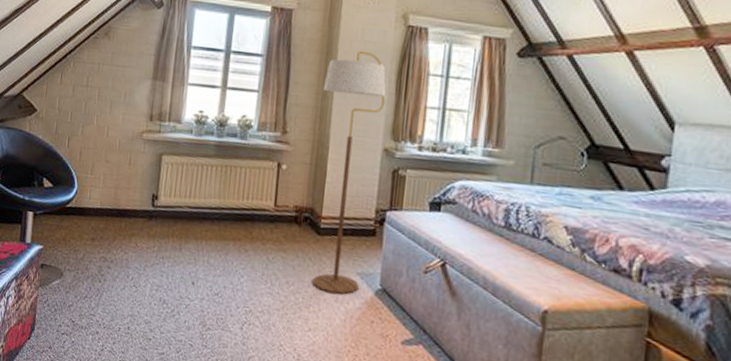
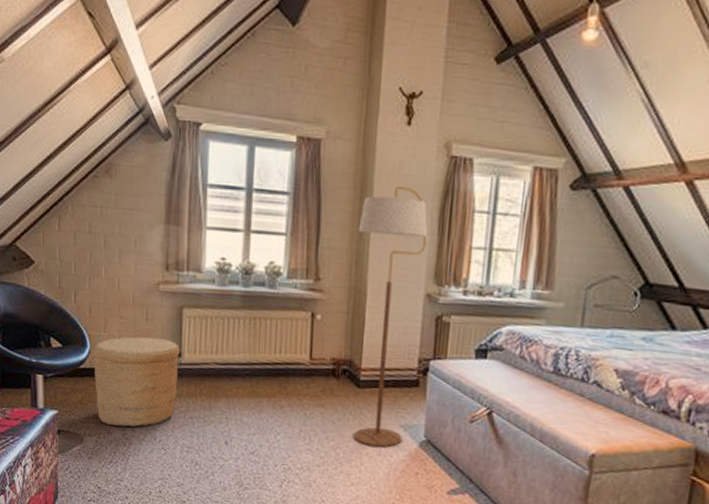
basket: none [78,180,157,265] -> present [94,337,180,427]

